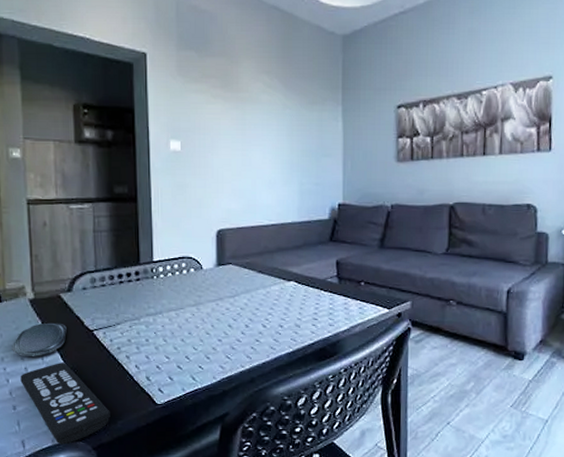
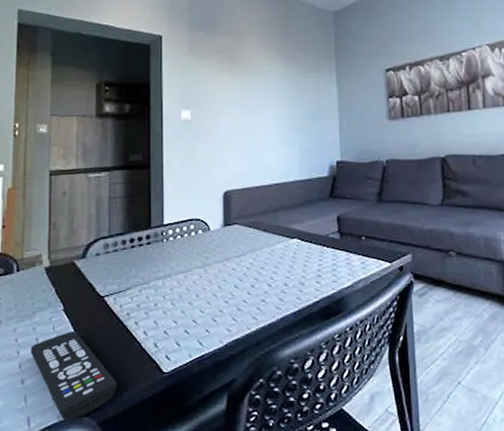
oval tray: present [11,322,67,356] -> none [25,290,79,326]

